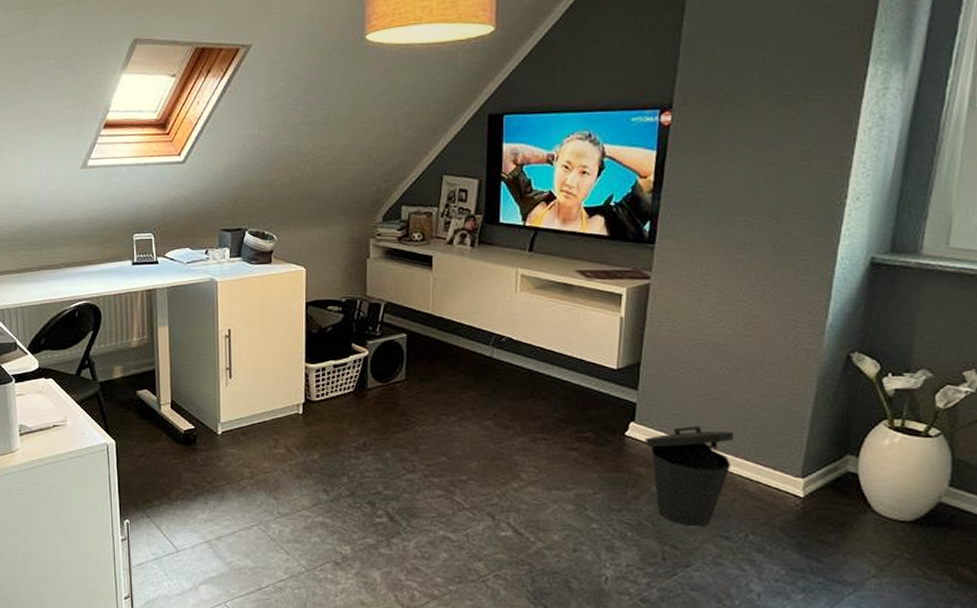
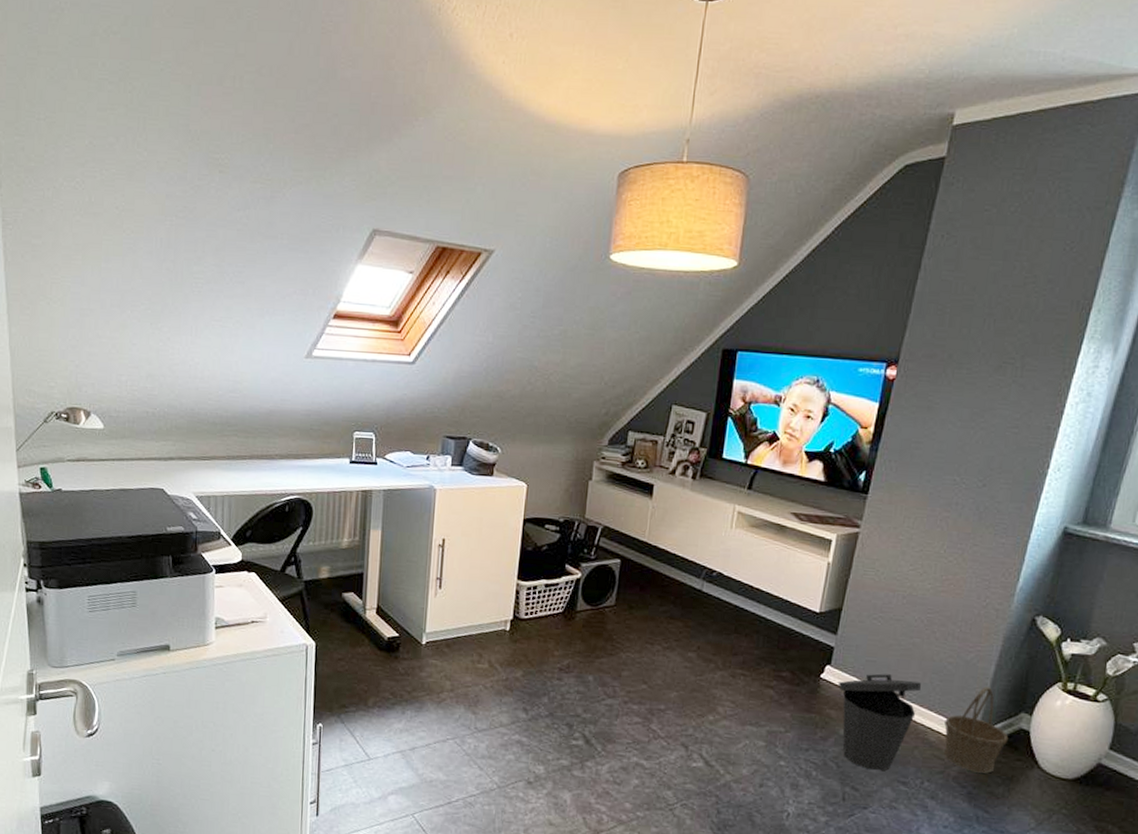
basket: none [764,431,836,521] -> present [943,687,1009,773]

